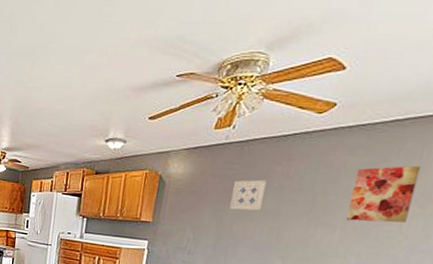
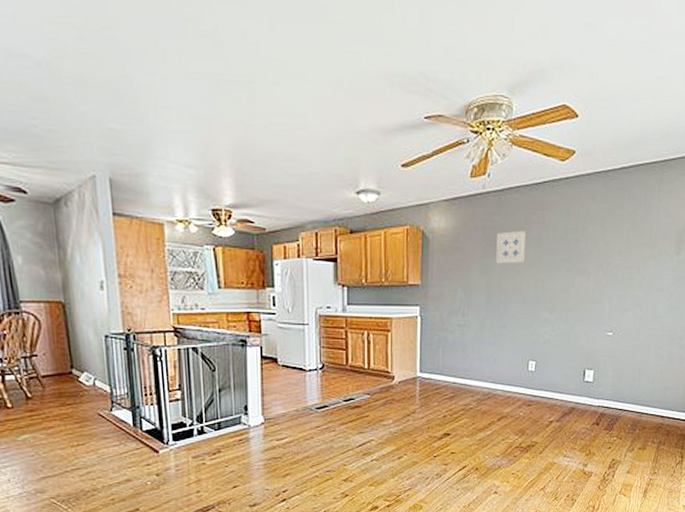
wall art: present [346,165,421,223] -> none [597,210,647,266]

